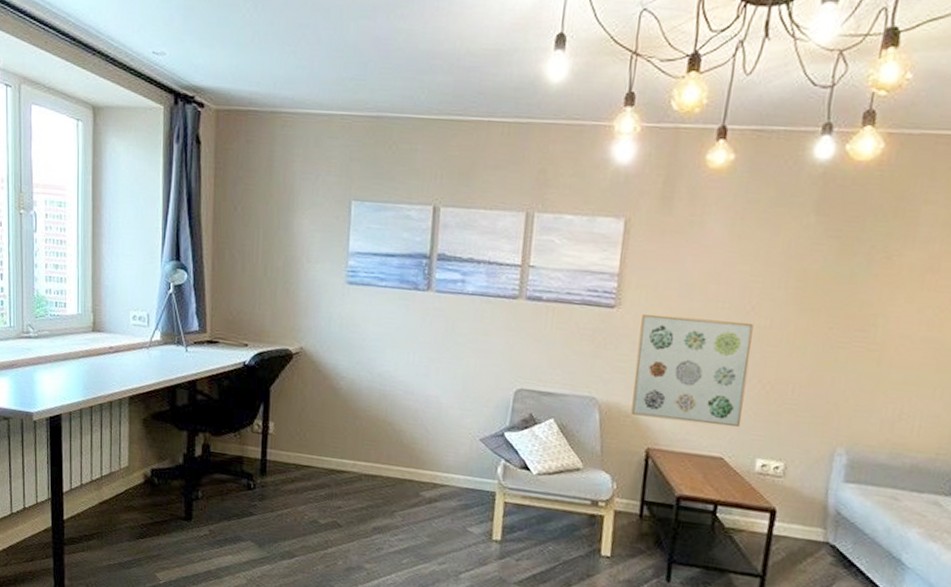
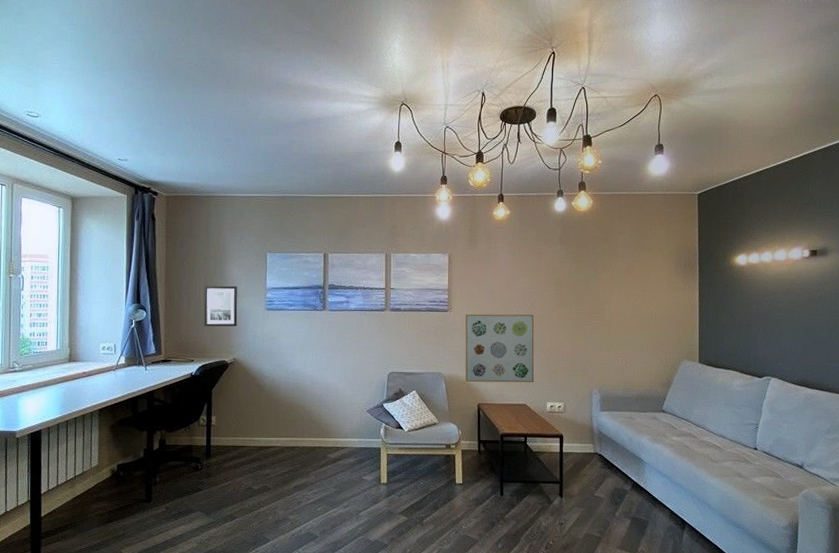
wall art: none [262,242,309,304] -> present [203,286,238,327]

